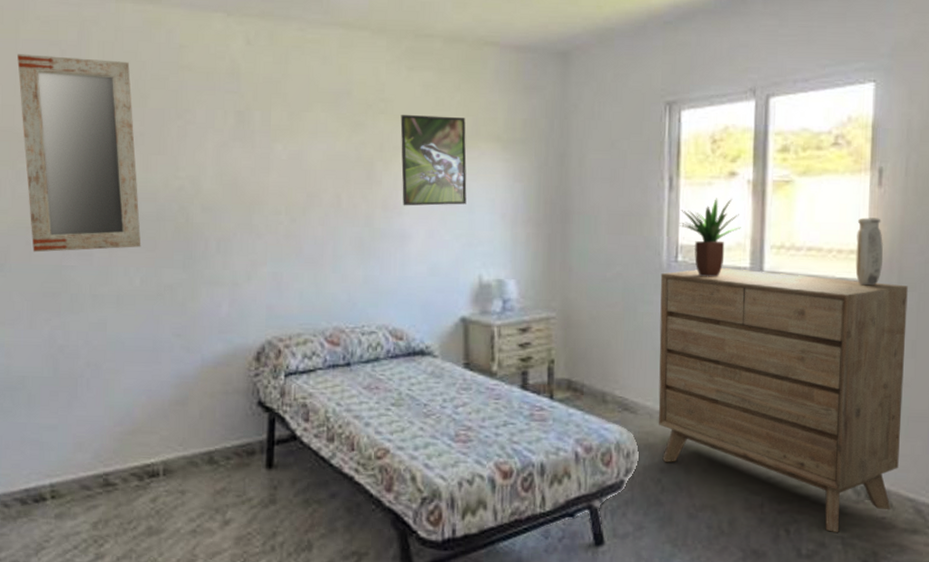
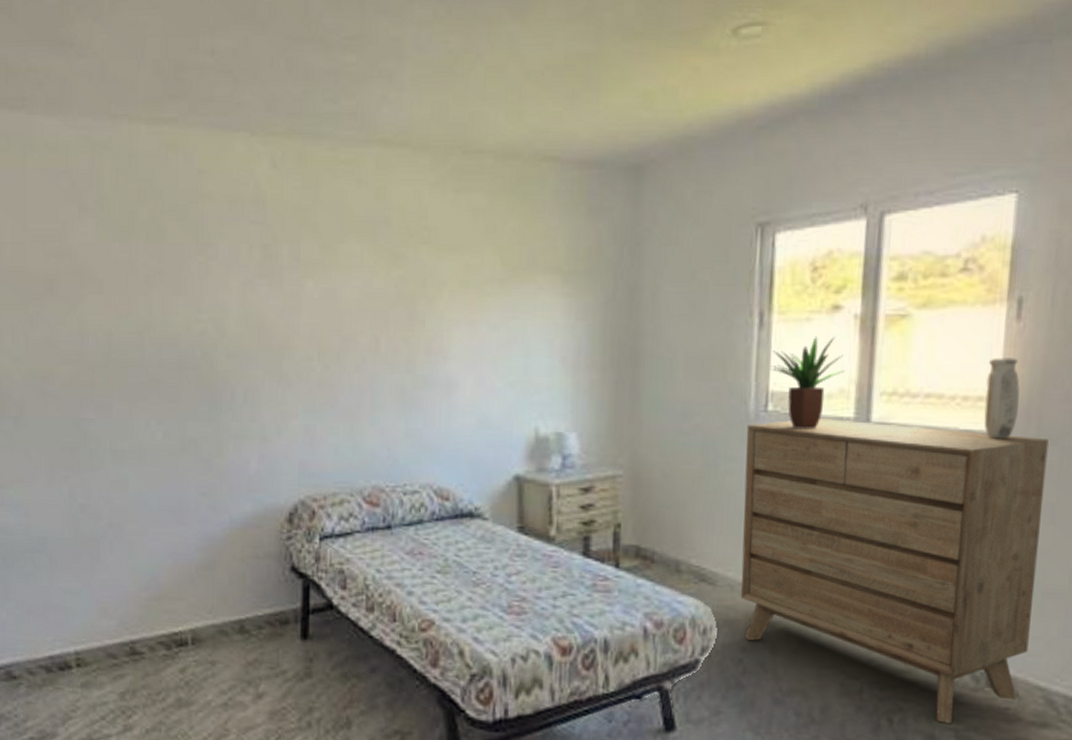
home mirror: present [17,54,142,253] -> none [26,185,163,404]
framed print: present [400,115,467,206] -> none [446,245,522,350]

